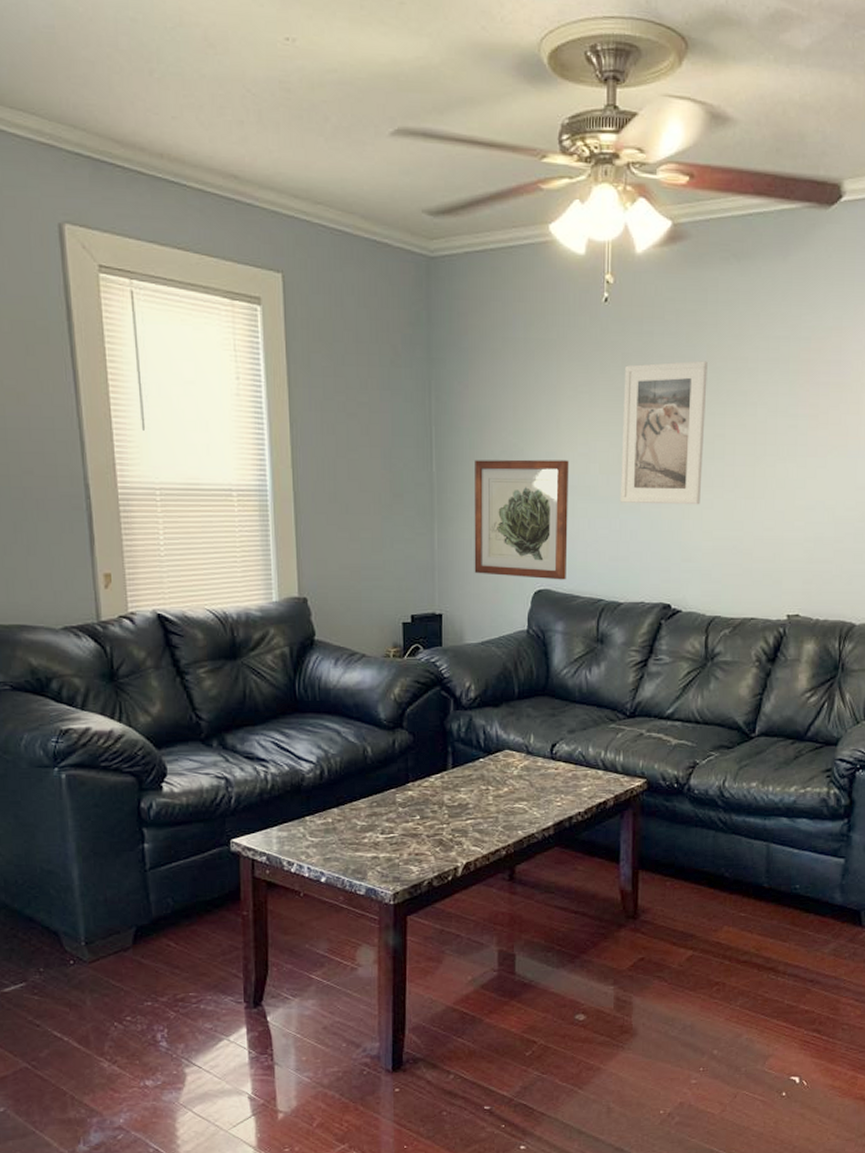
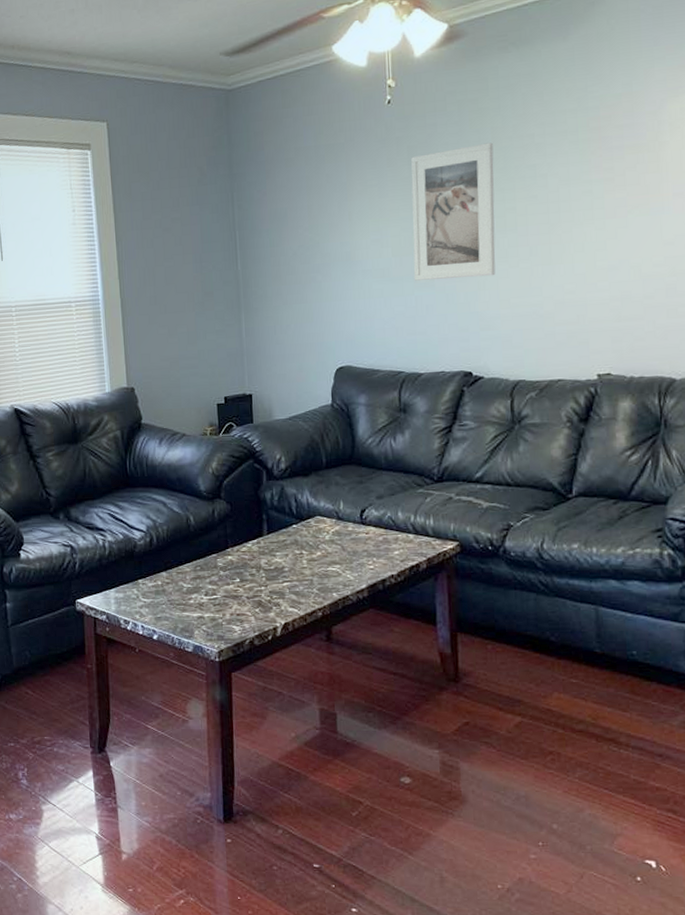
wall art: present [474,459,569,580] -> none [275,247,366,357]

